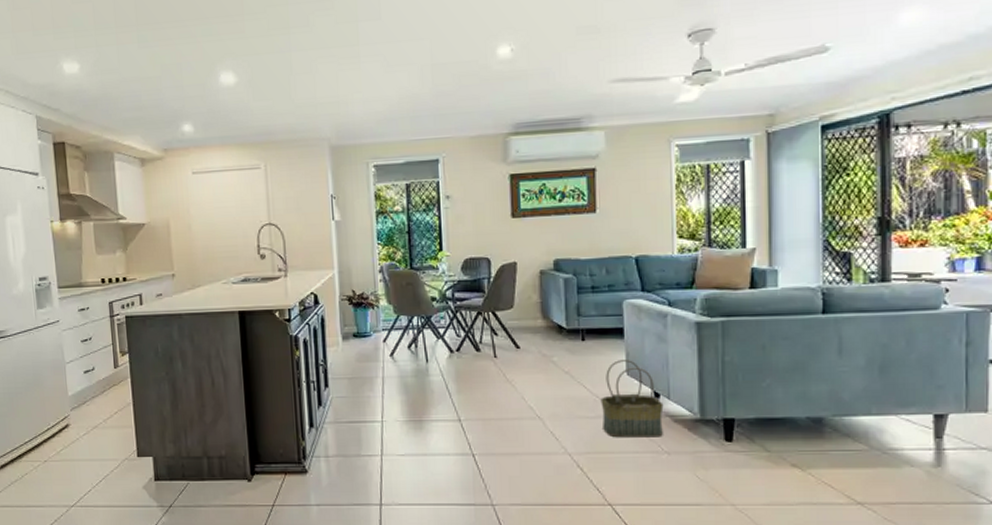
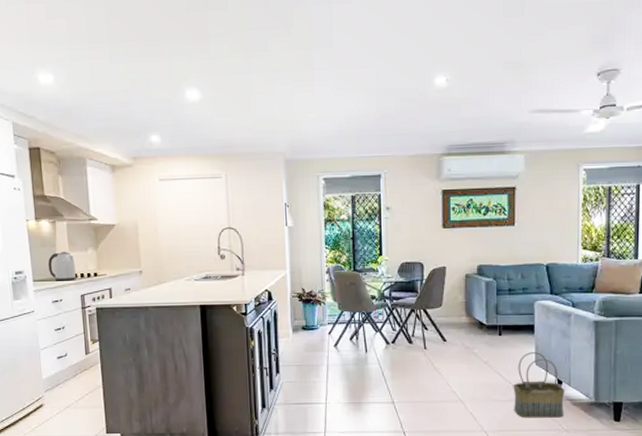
kettle: none [74,255,104,288] -> present [48,252,76,281]

